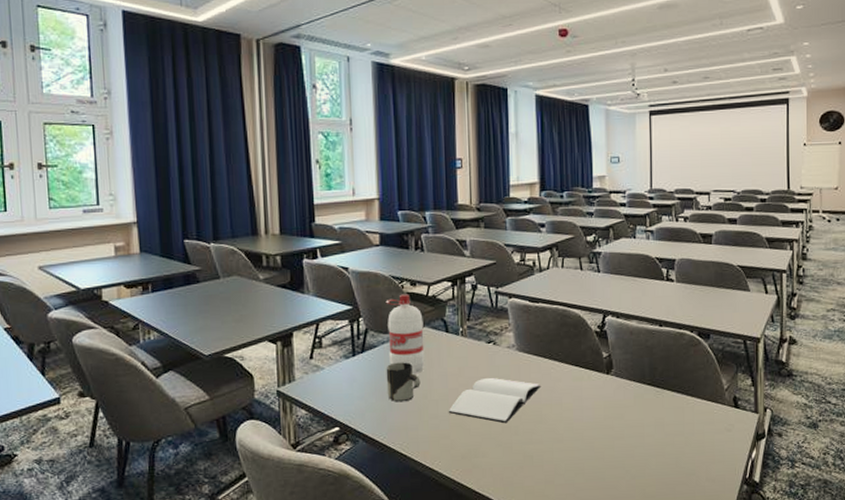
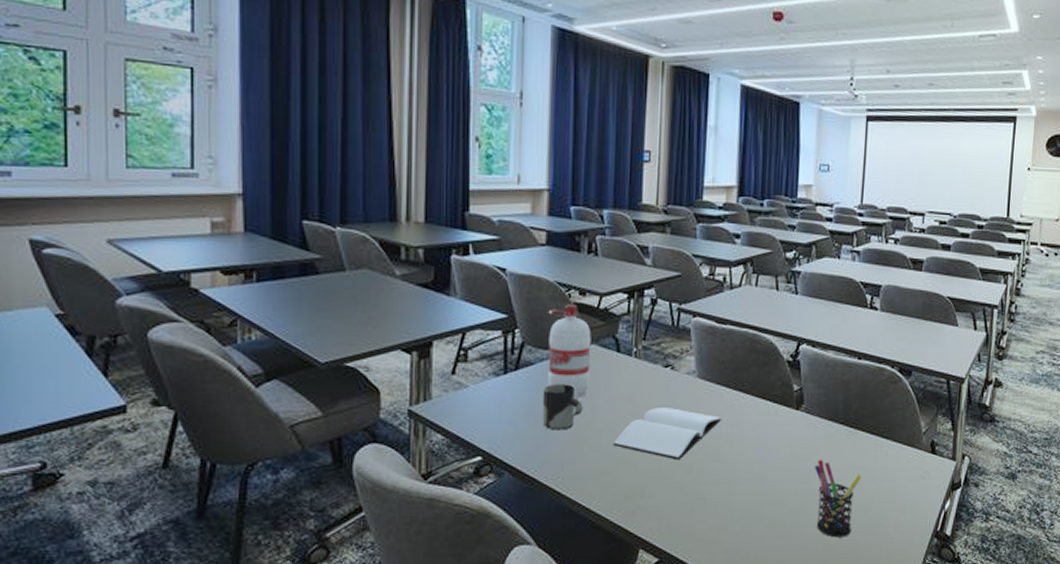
pen holder: none [627,417,672,487] -> present [814,459,863,538]

